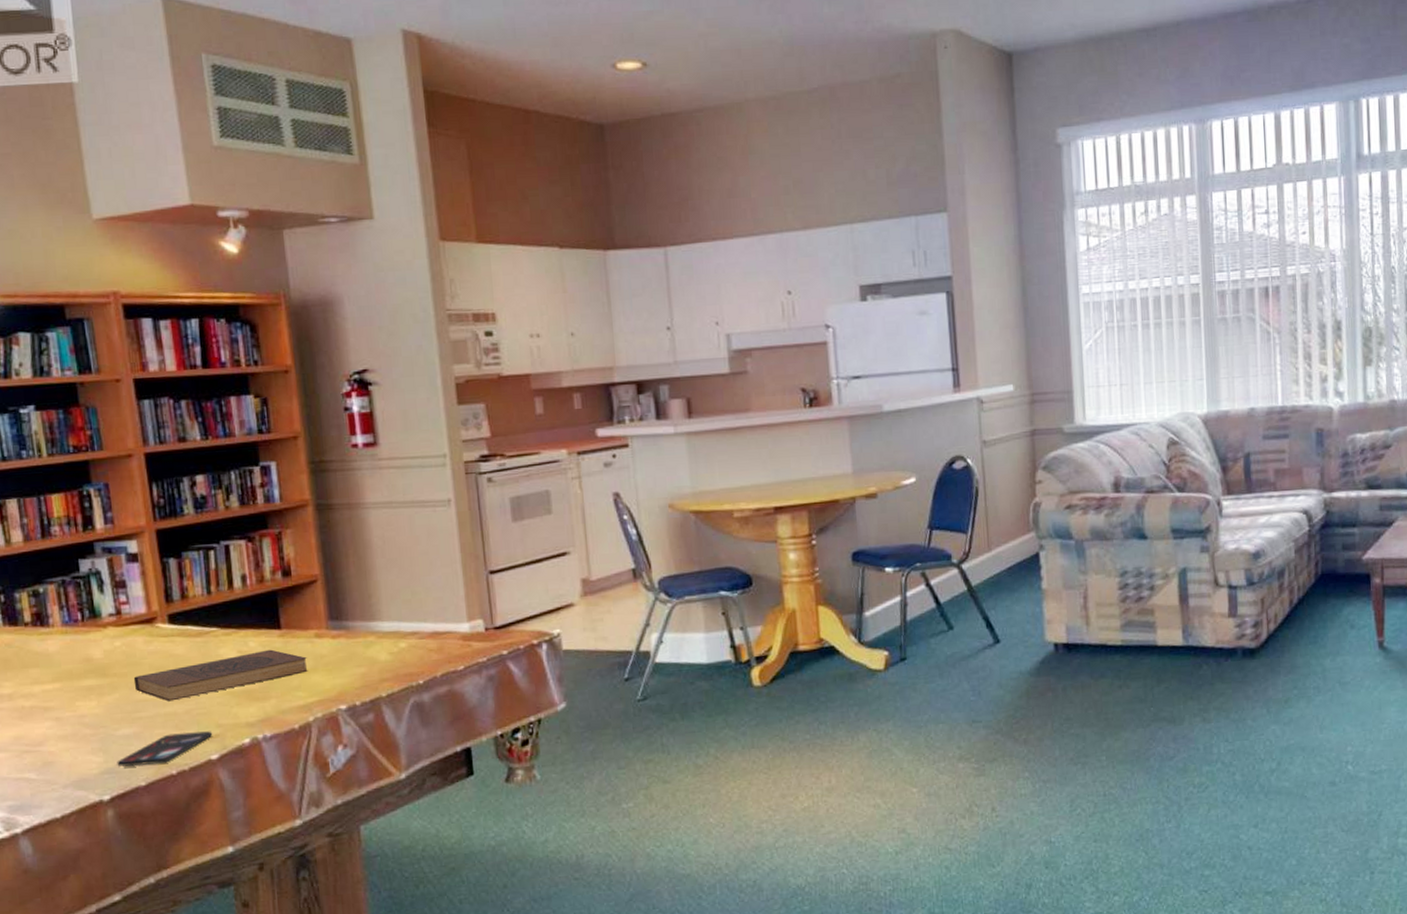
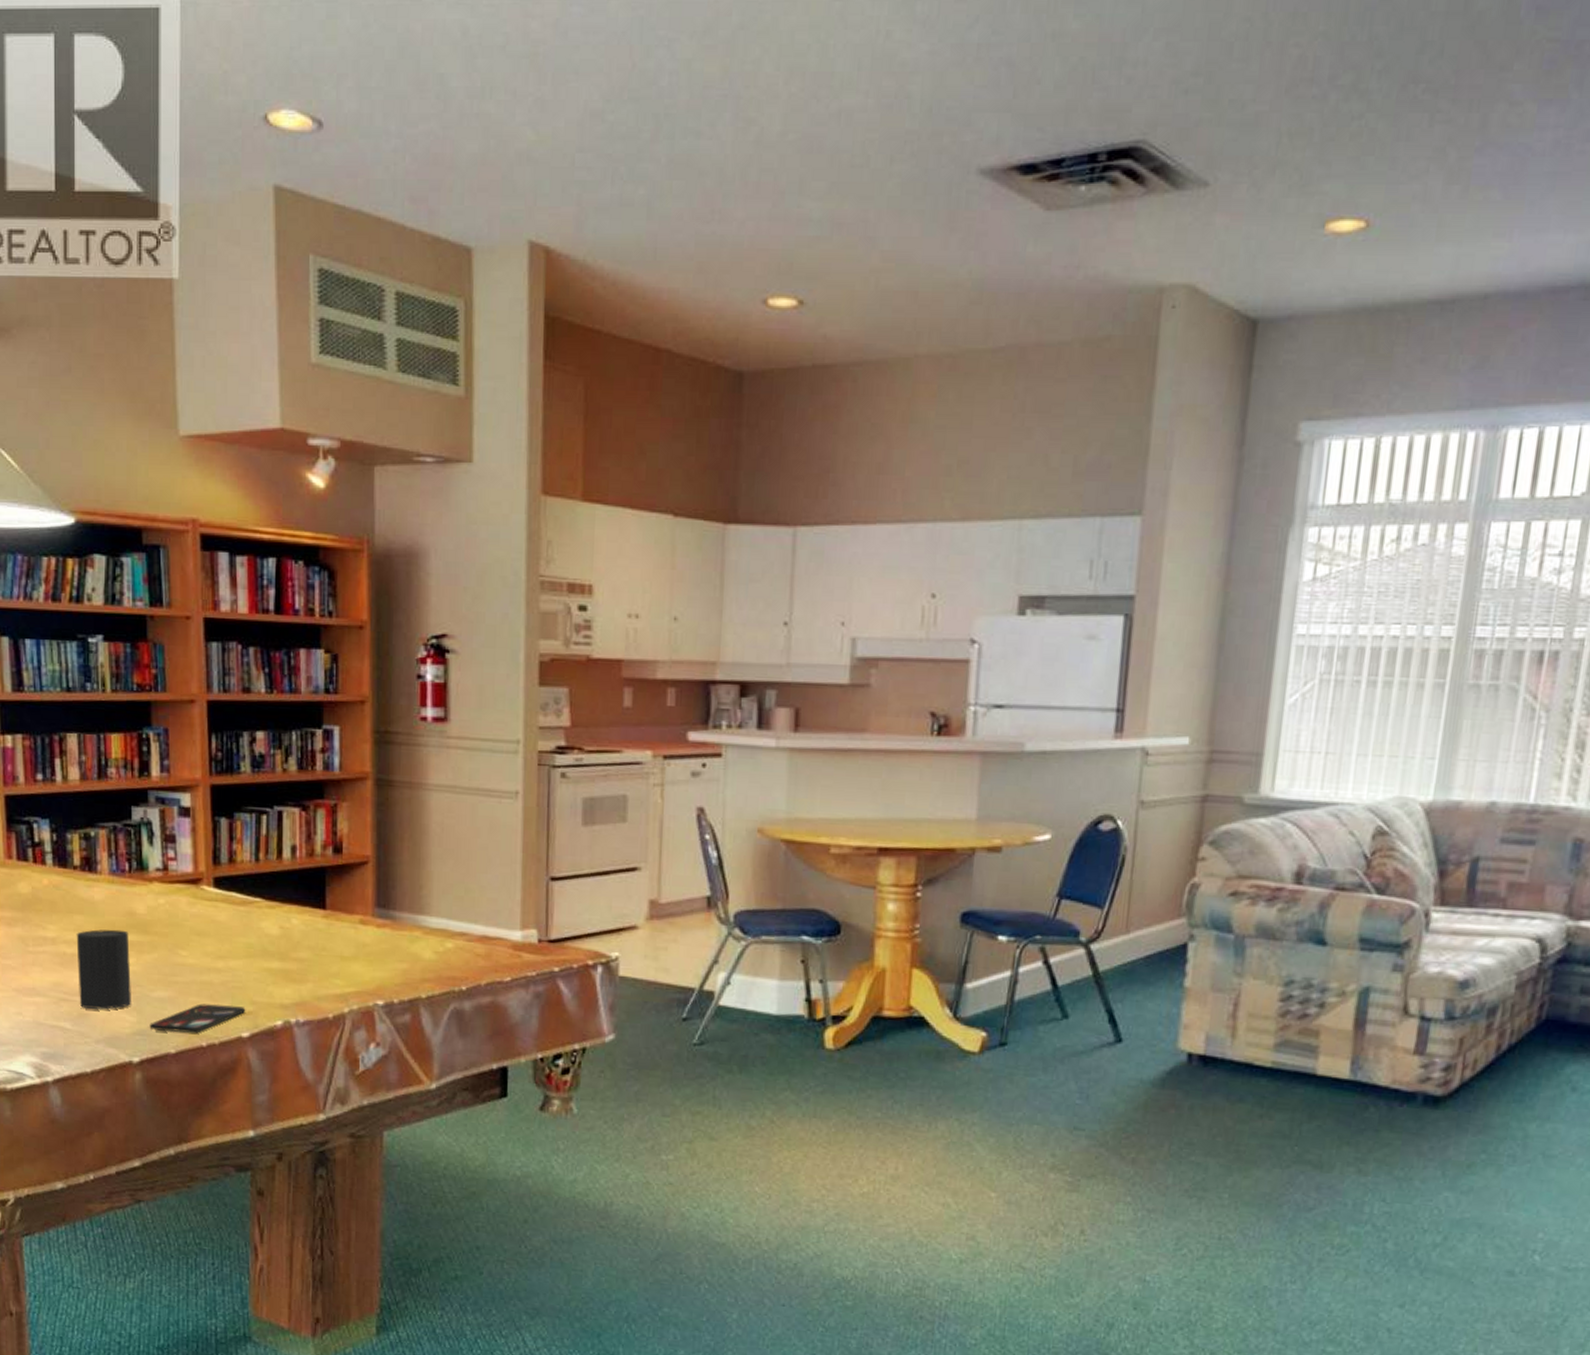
cup: none [33,676,96,757] -> present [76,929,131,1010]
book: present [133,649,308,702] -> none [173,929,349,970]

